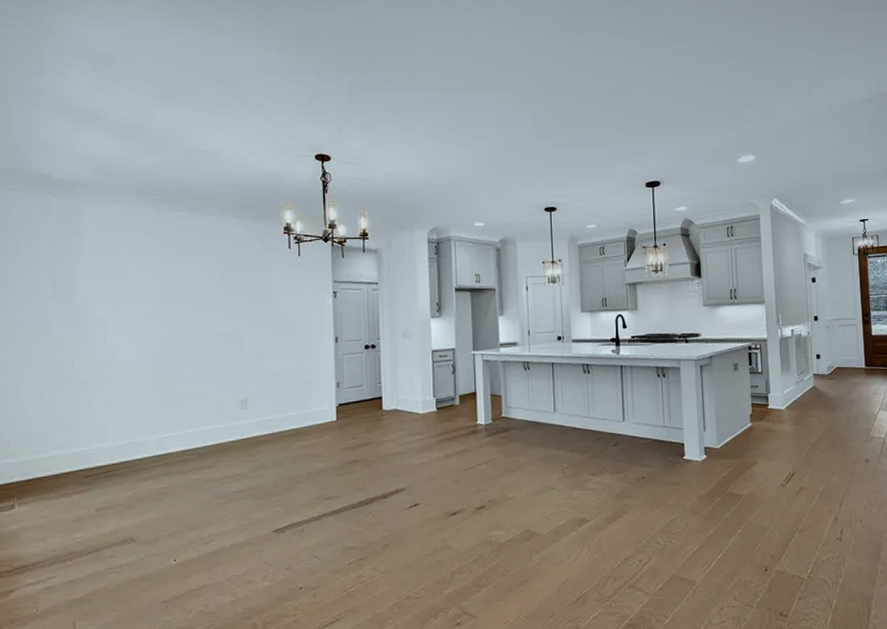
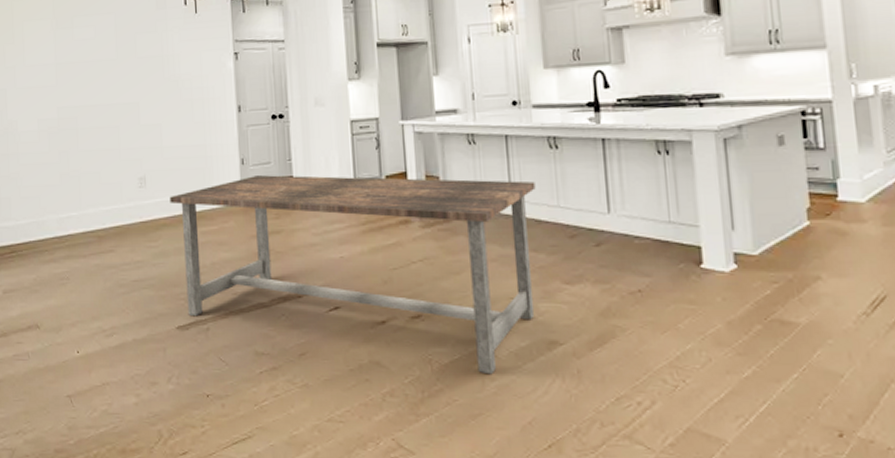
dining table: none [270,396,573,549] -> present [169,175,536,375]

